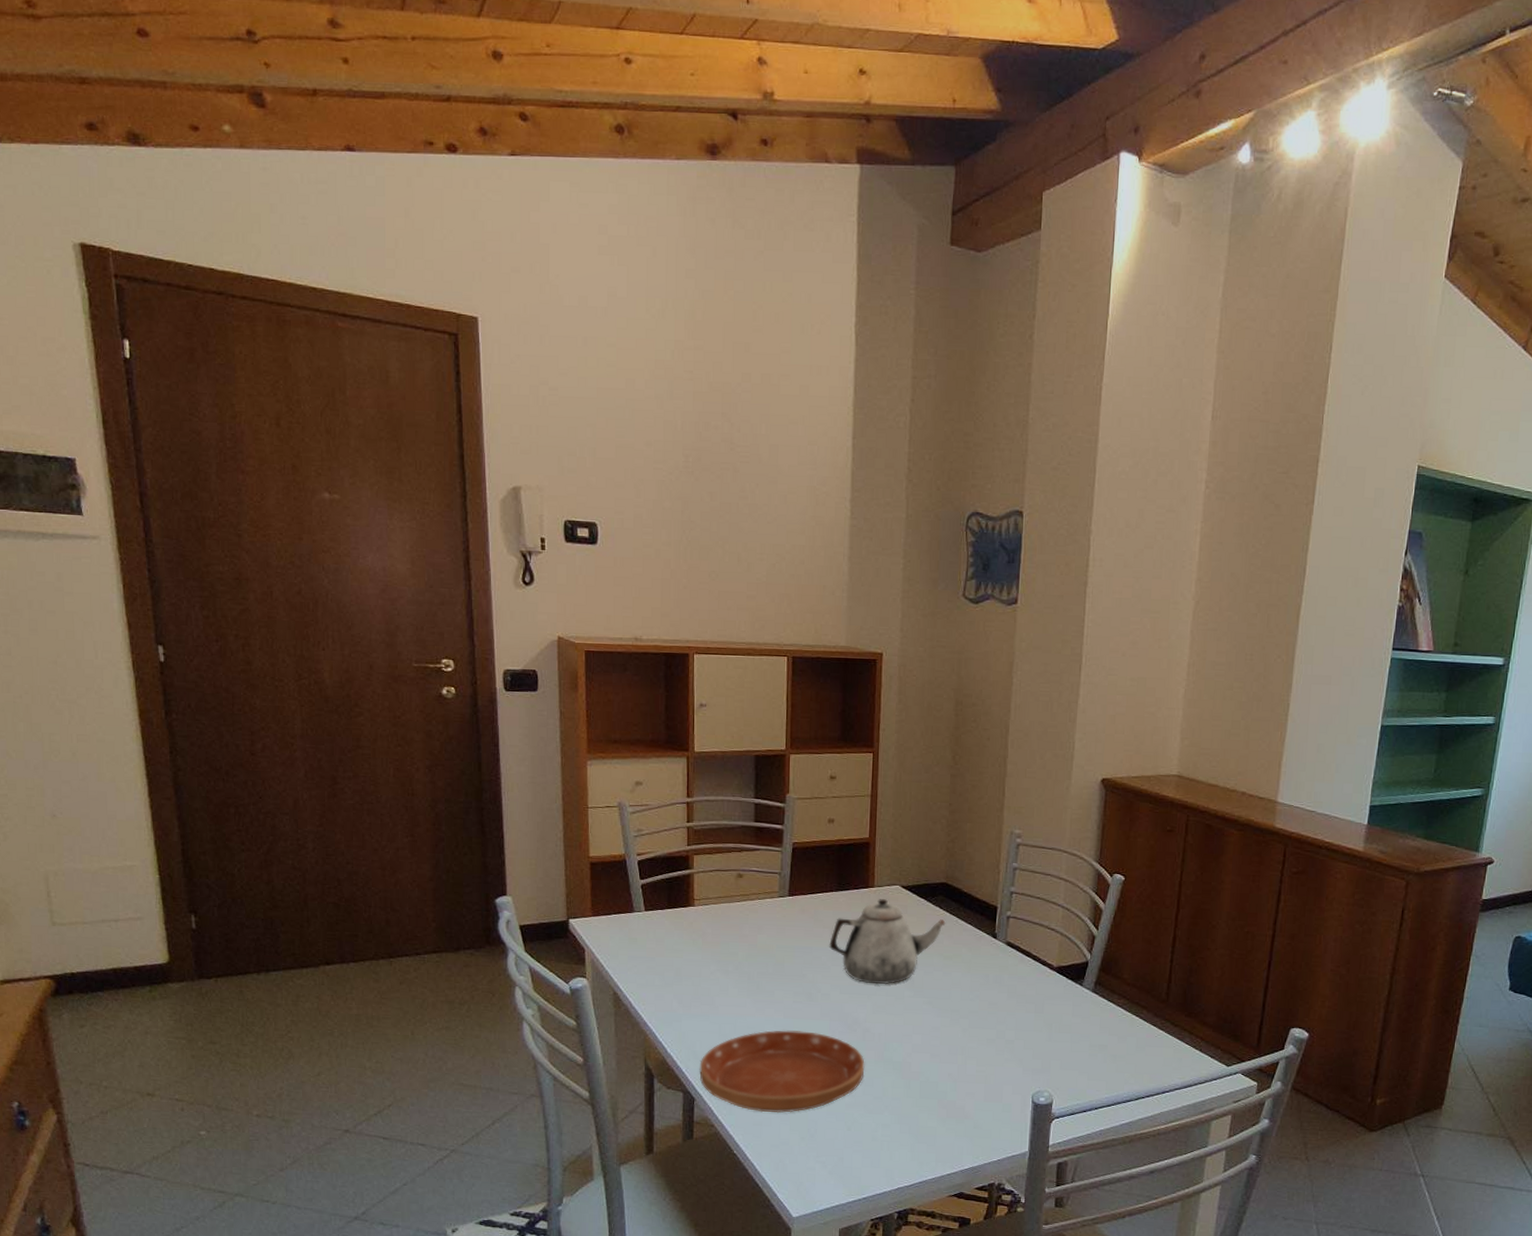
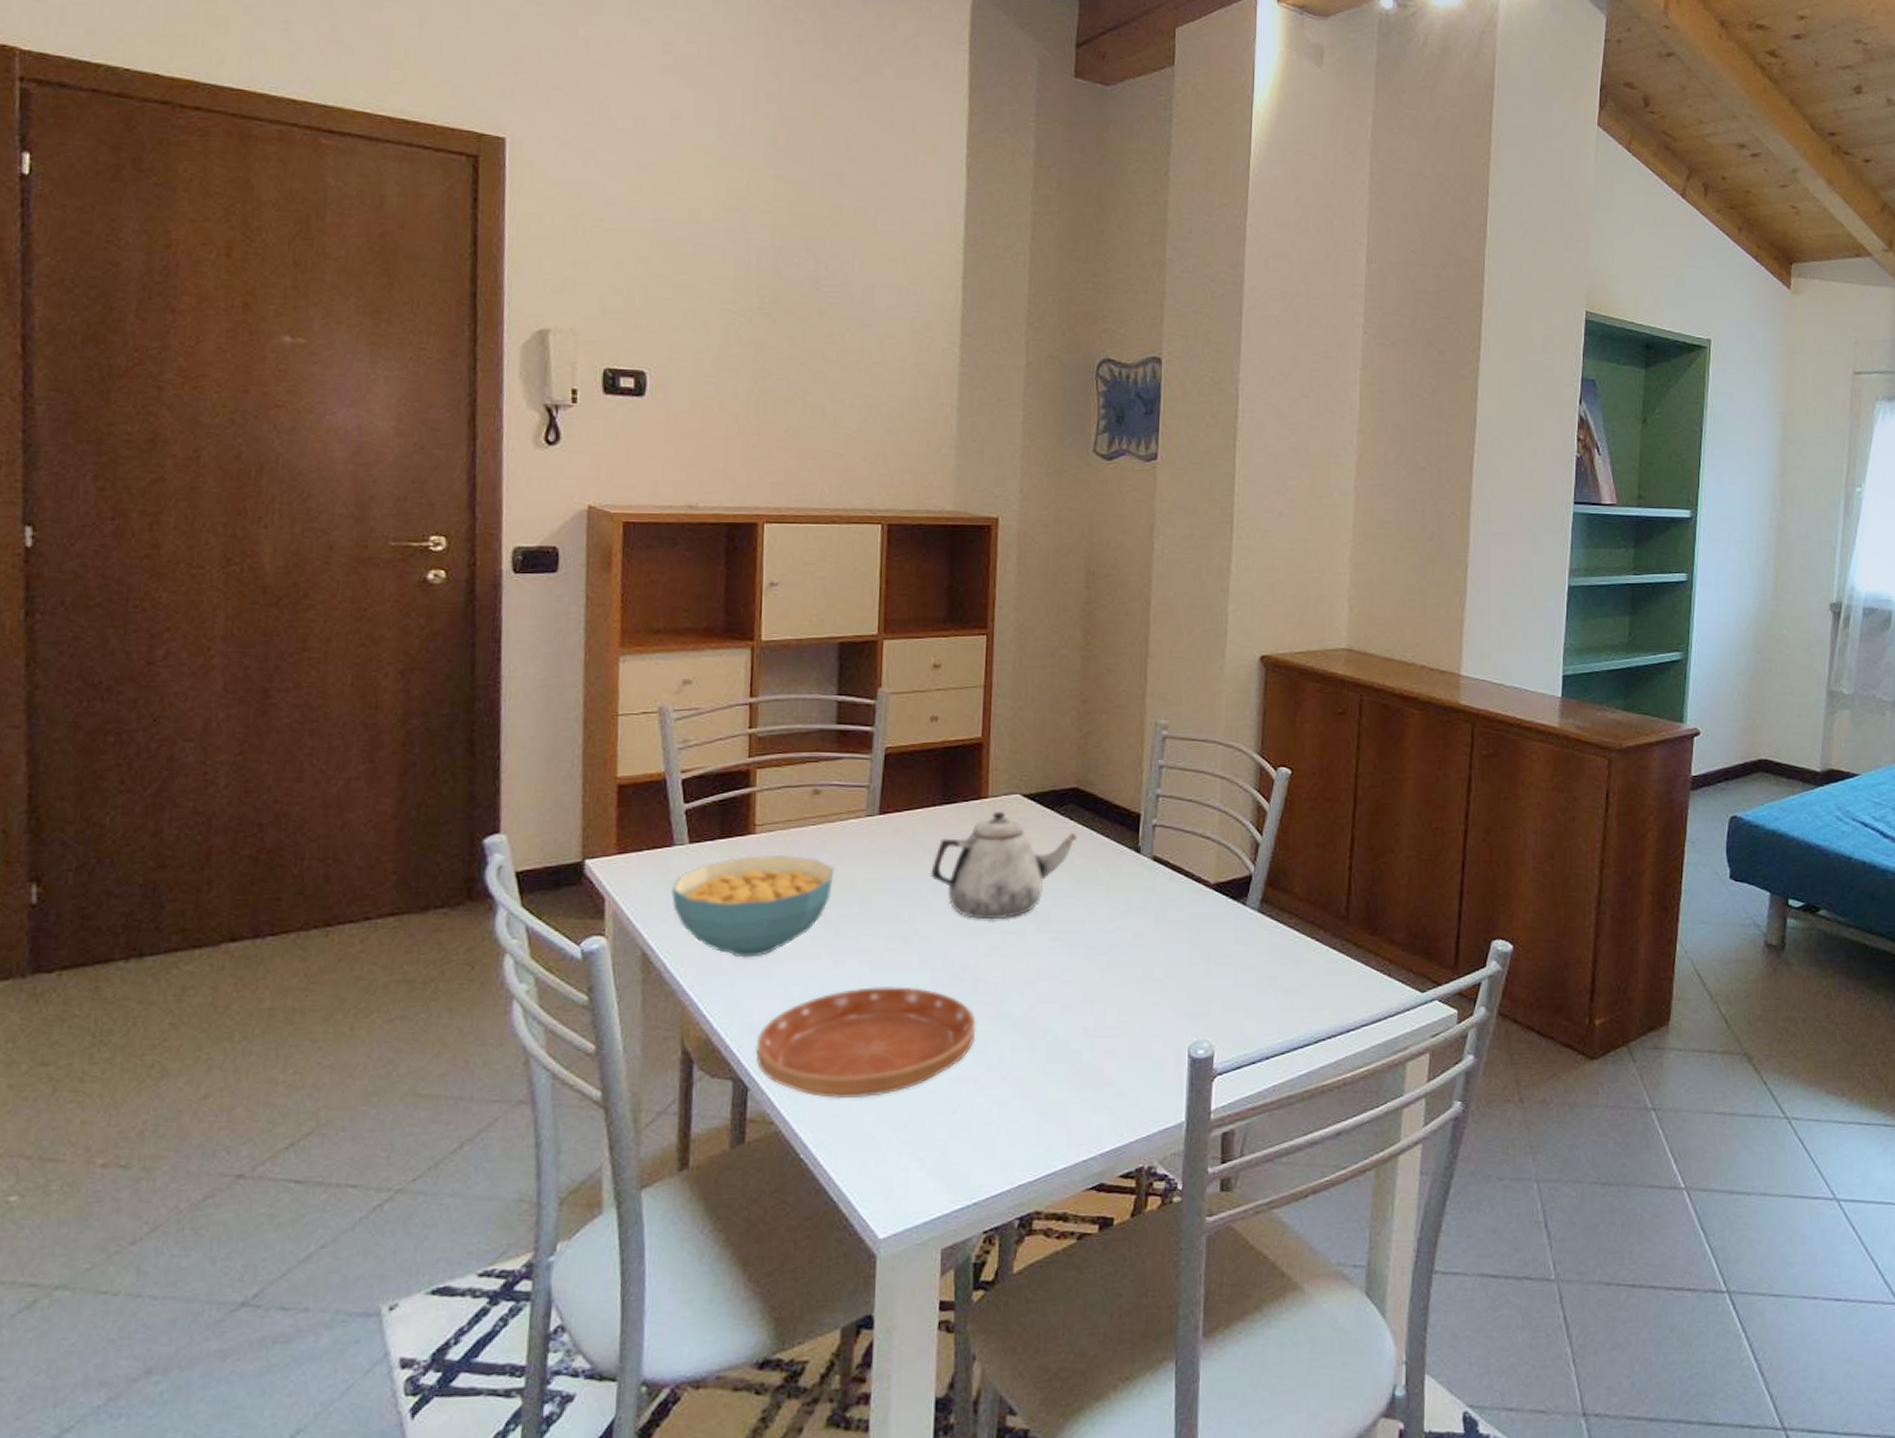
cereal bowl: none [634,923,755,1001] -> present [672,855,835,958]

